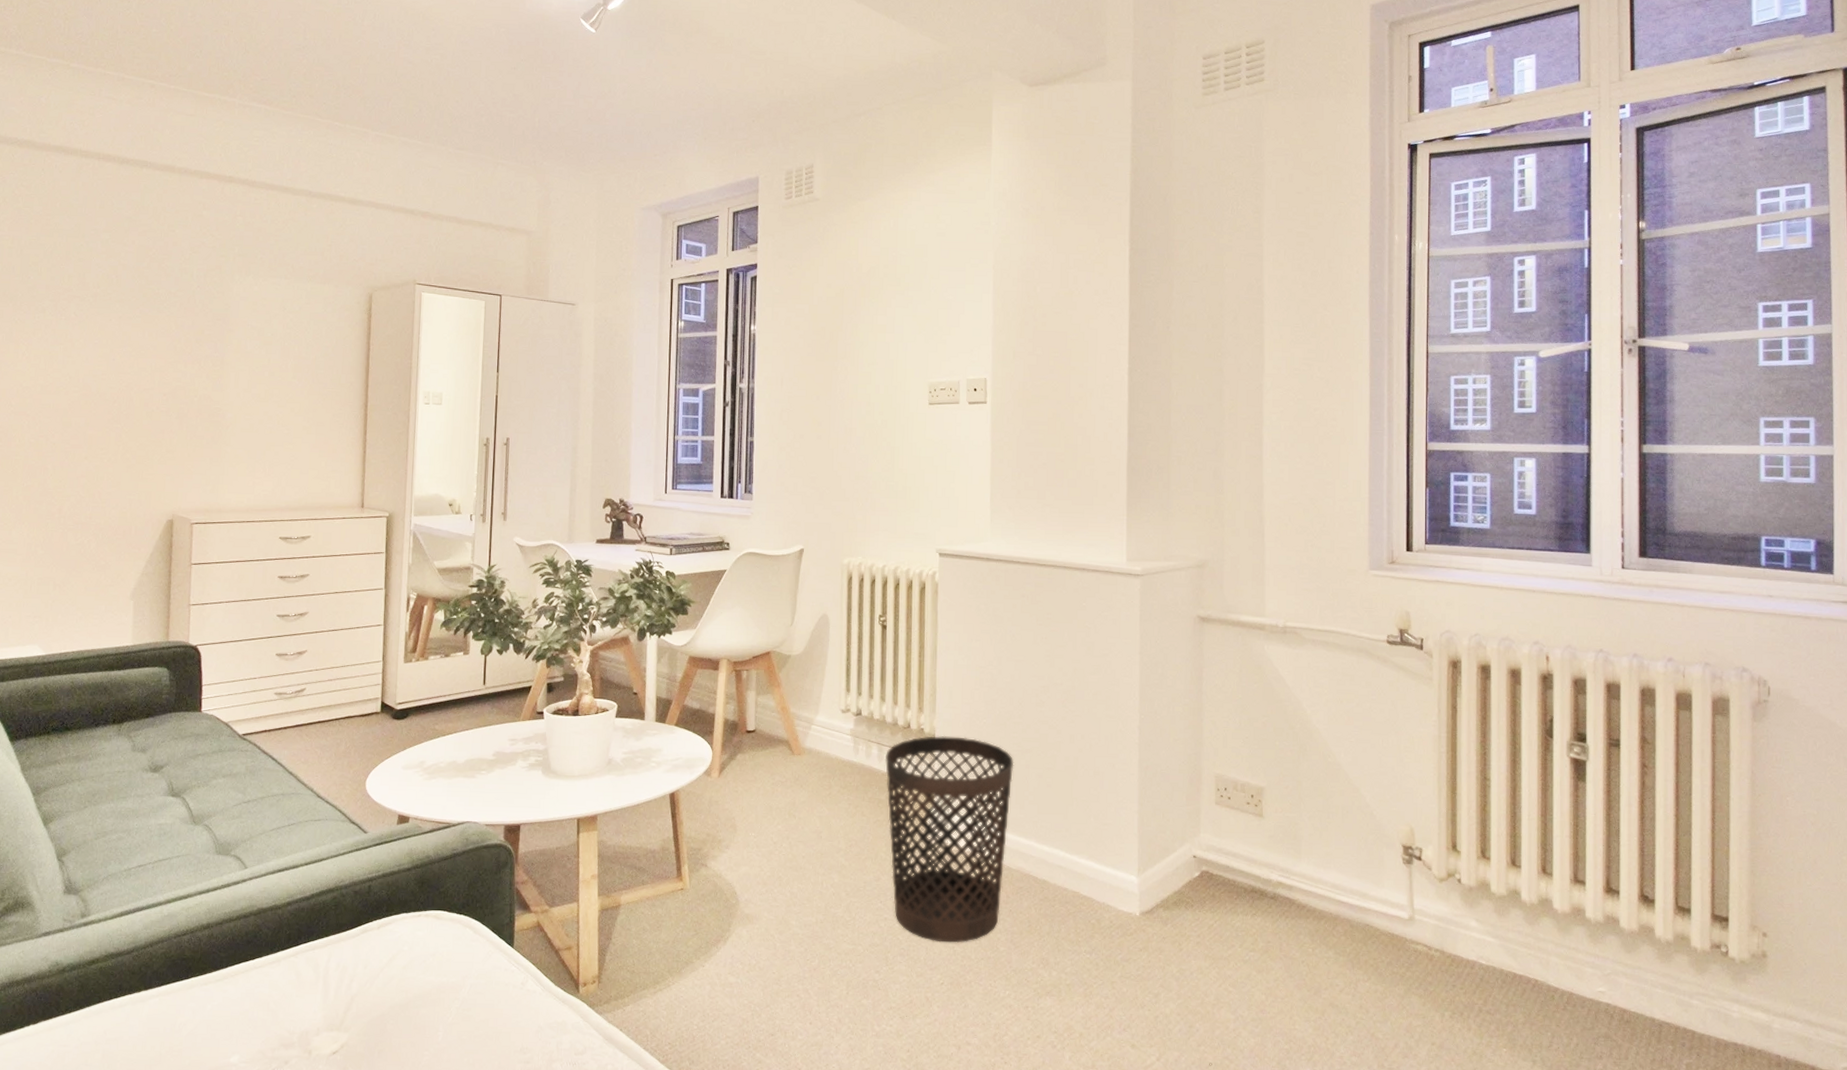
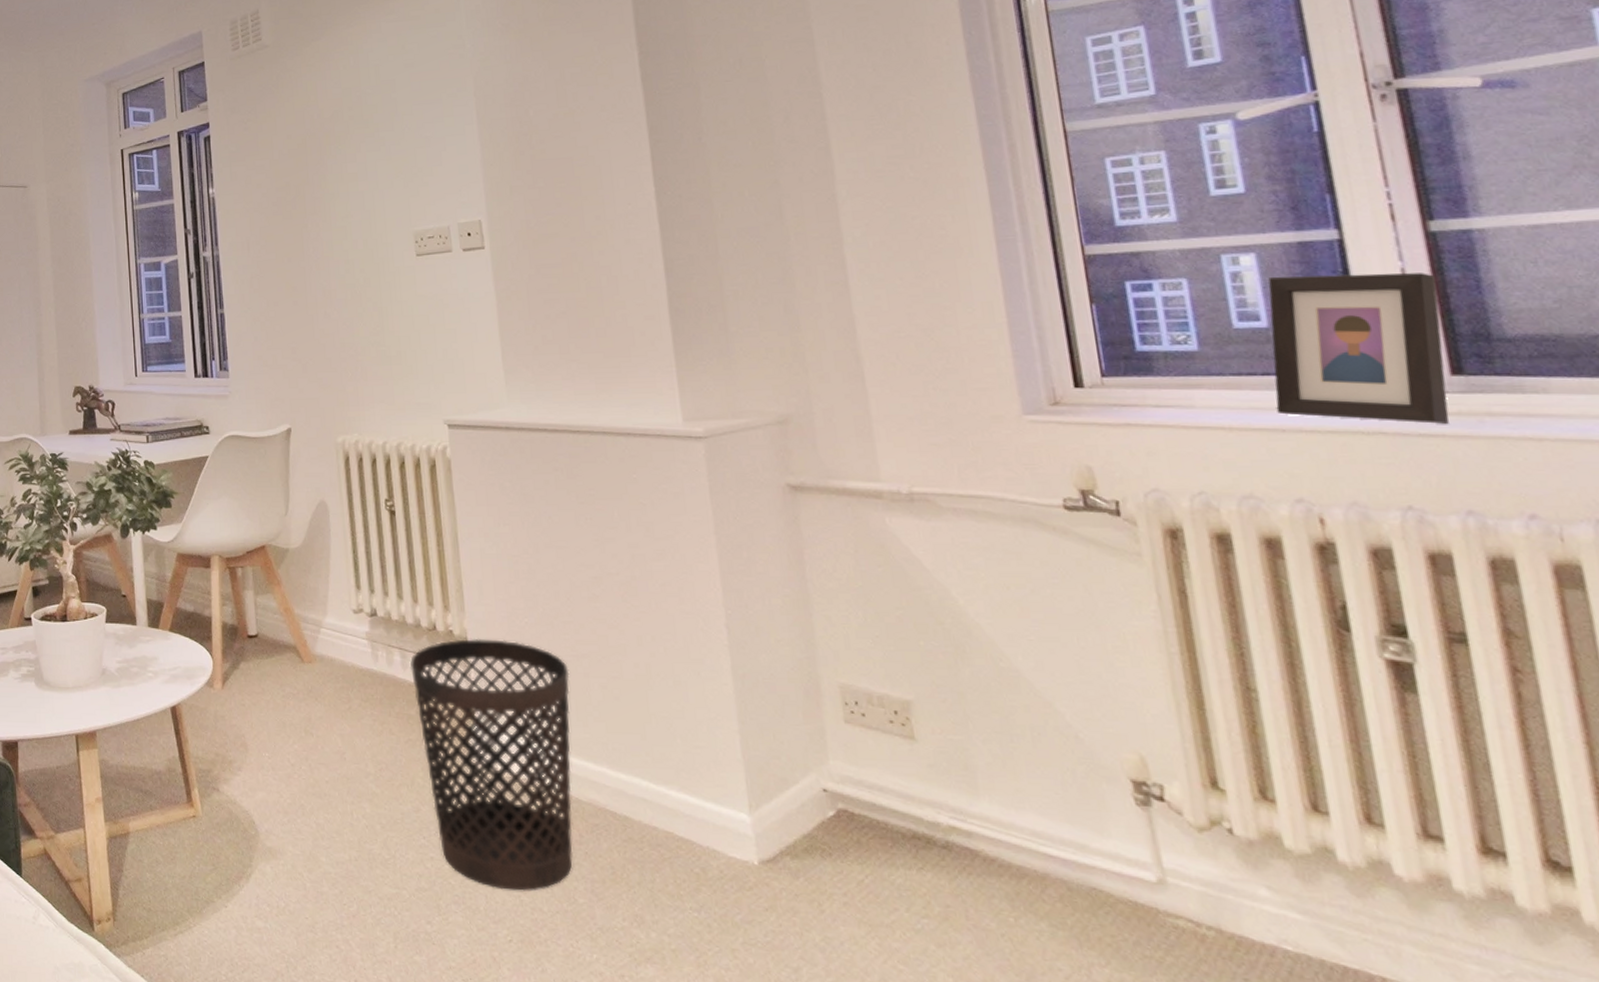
picture frame: none [1532,477,1641,593] -> present [1268,273,1449,425]

